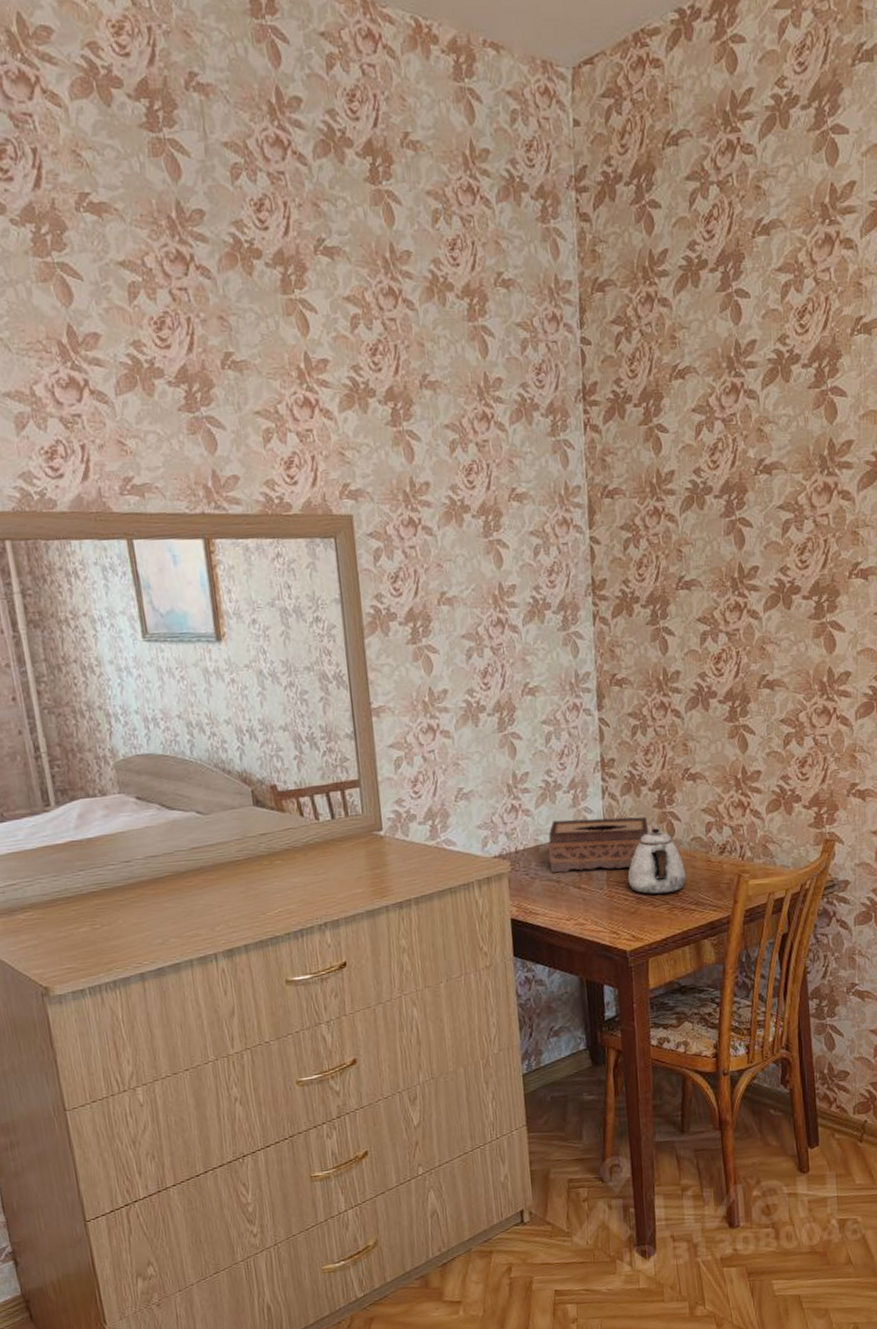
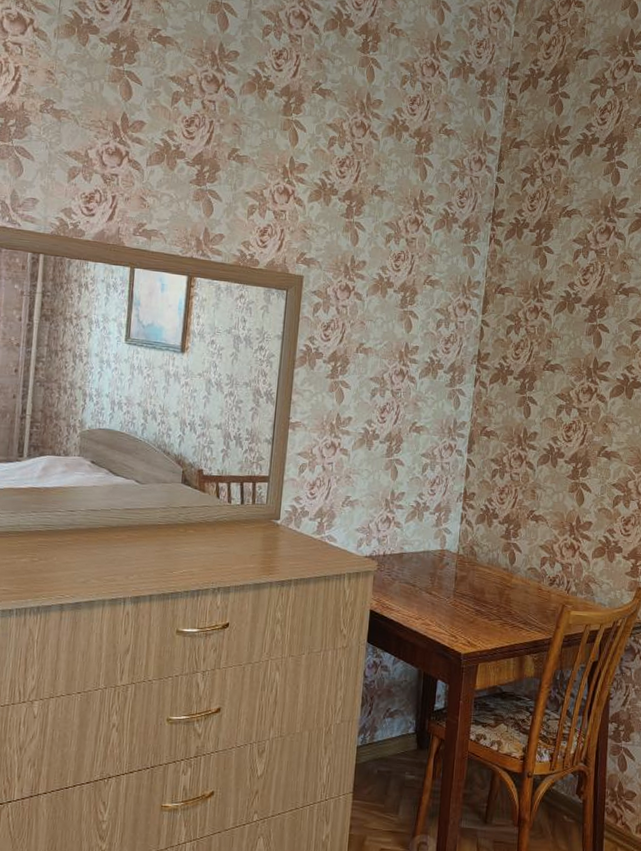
tissue box: present [548,816,649,873] -> none [409,535,495,583]
teapot: present [627,828,687,895] -> none [471,555,520,611]

